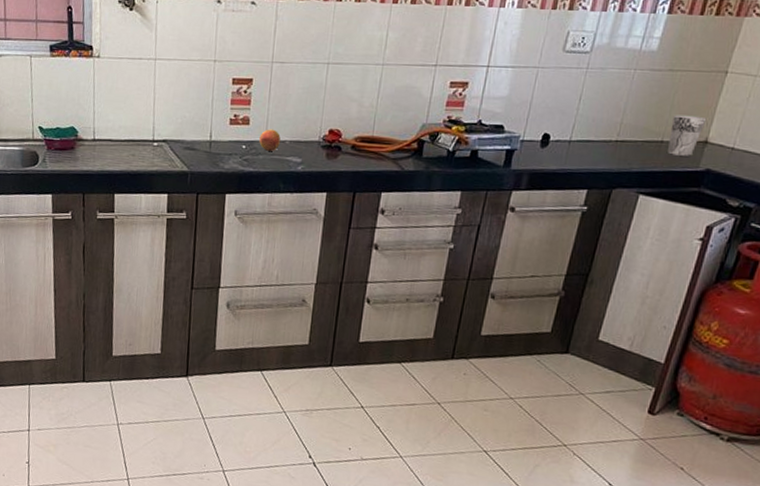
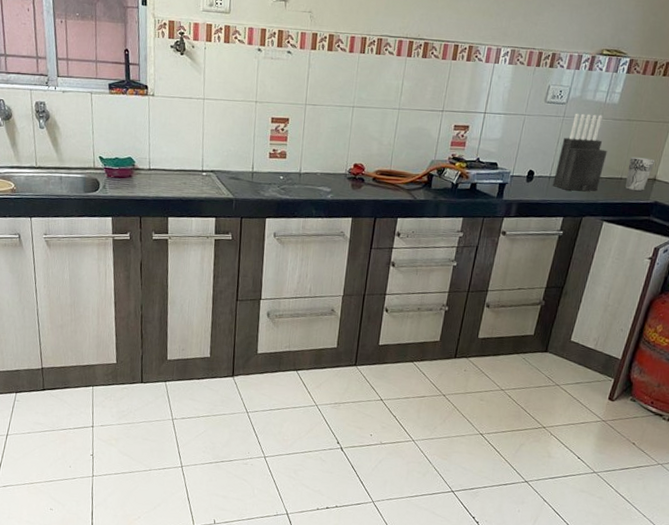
apple: present [259,129,281,151] -> none [294,162,313,182]
knife block: none [574,63,644,158] -> present [553,113,608,192]

